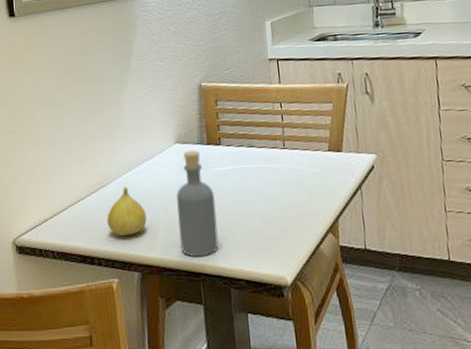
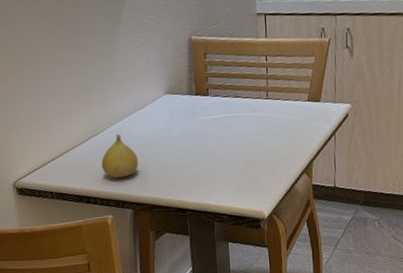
bottle: present [176,150,219,257] -> none [166,100,204,196]

